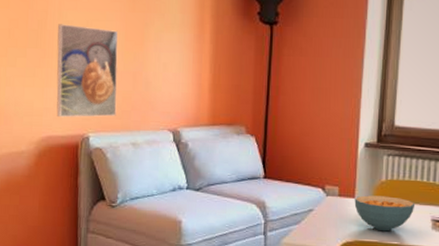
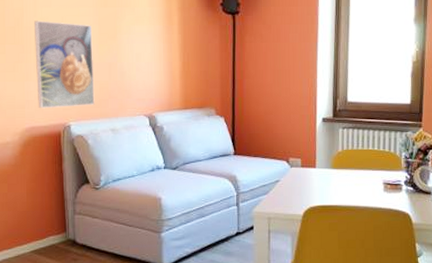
cereal bowl: present [354,195,416,232] -> none [315,164,369,196]

